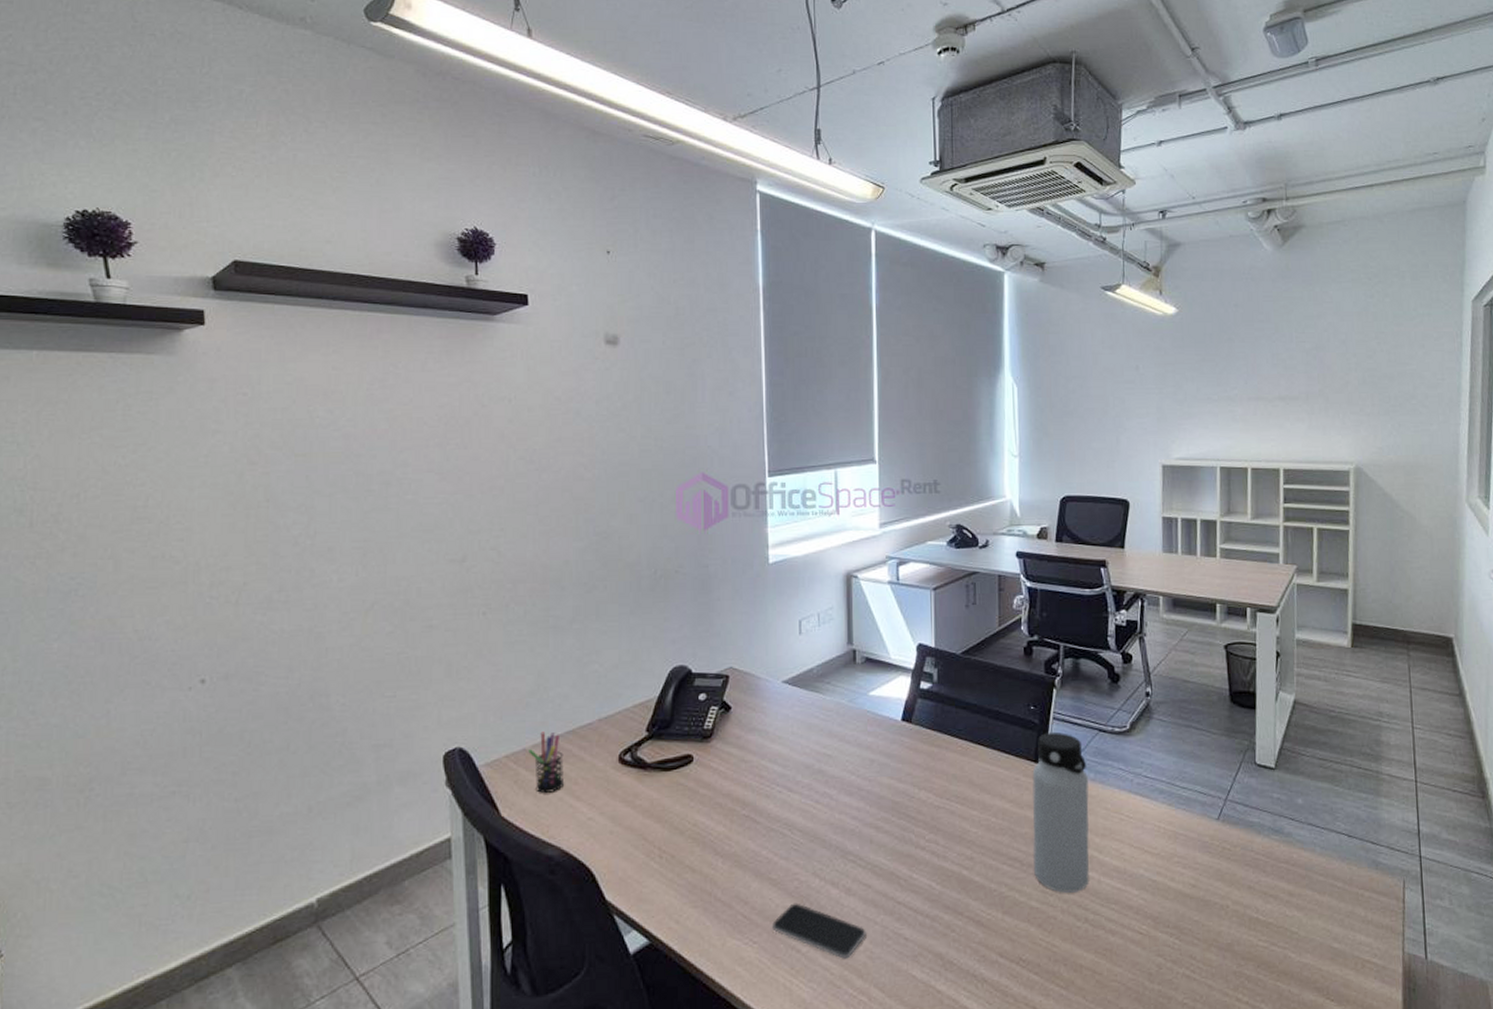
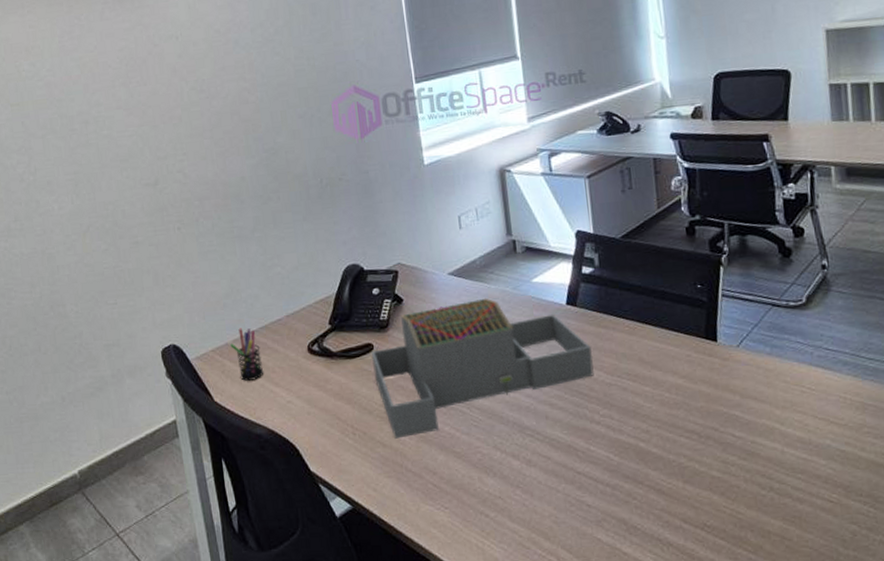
architectural model: none [689,709,924,863] -> present [371,298,594,439]
smartphone: present [772,903,866,959] -> none [460,473,550,523]
water bottle: present [1032,732,1089,893] -> none [704,309,772,463]

